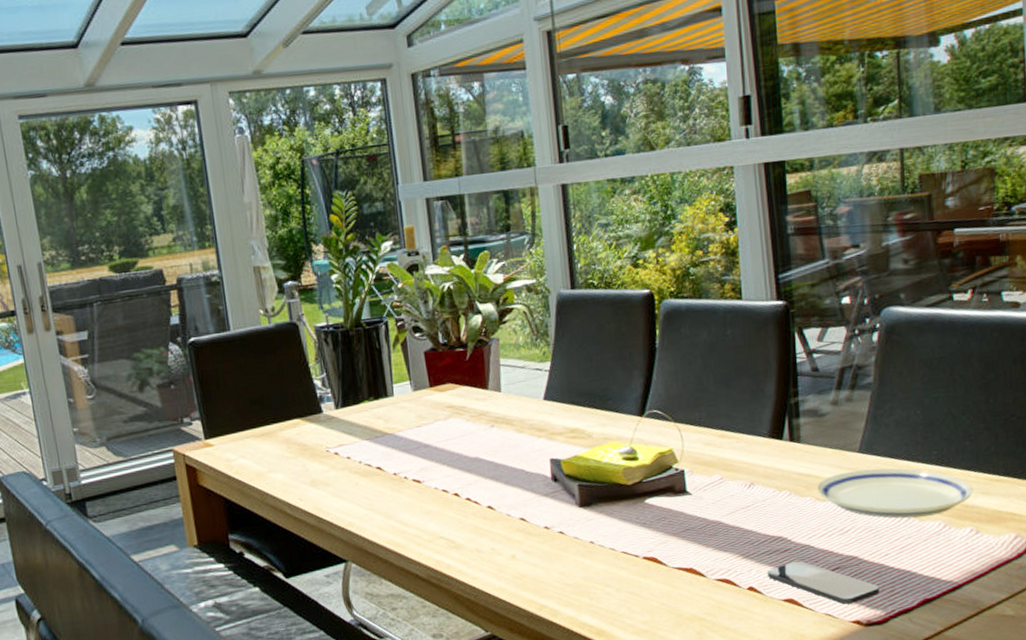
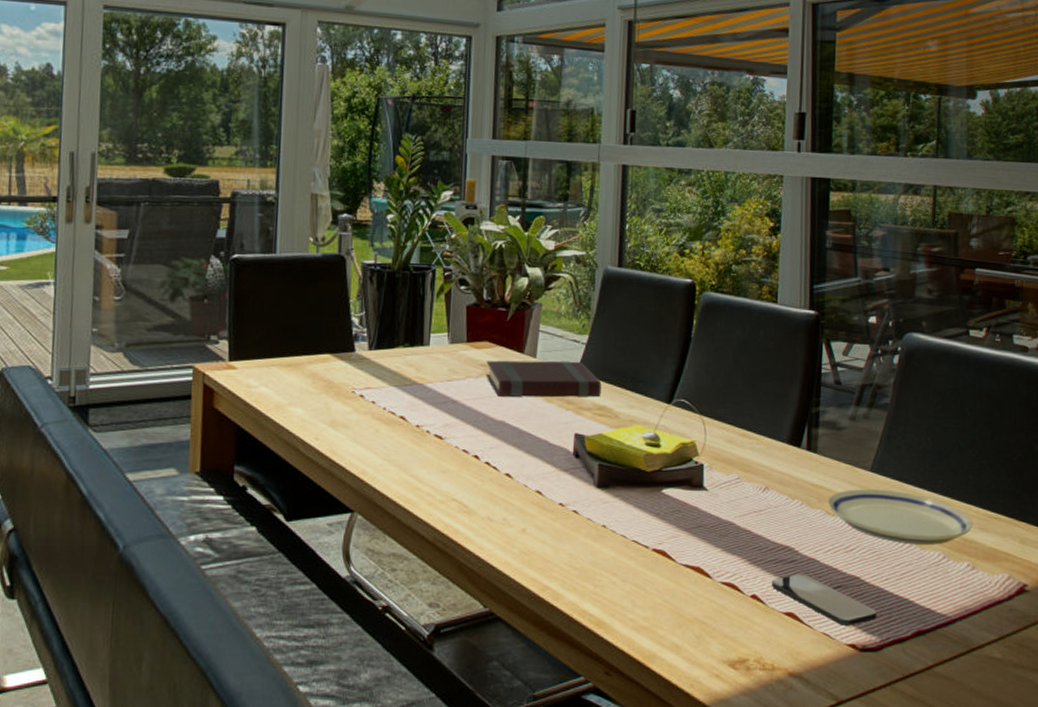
book: none [452,388,571,434] -> present [486,360,602,398]

